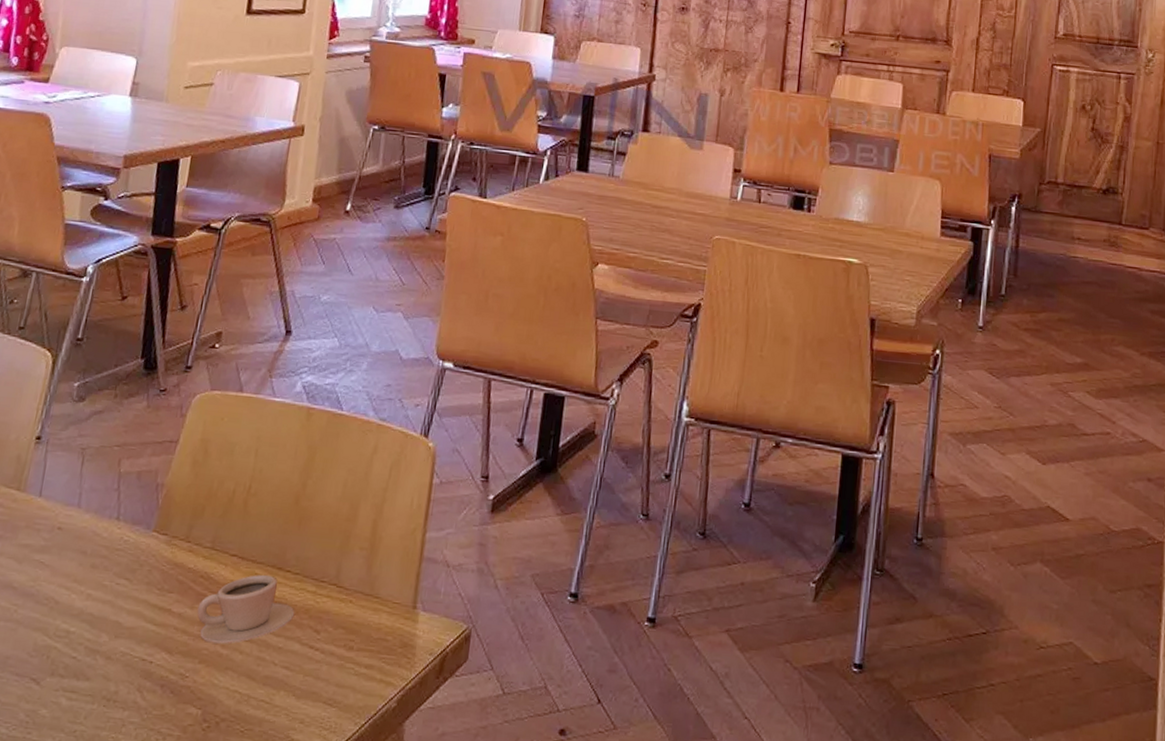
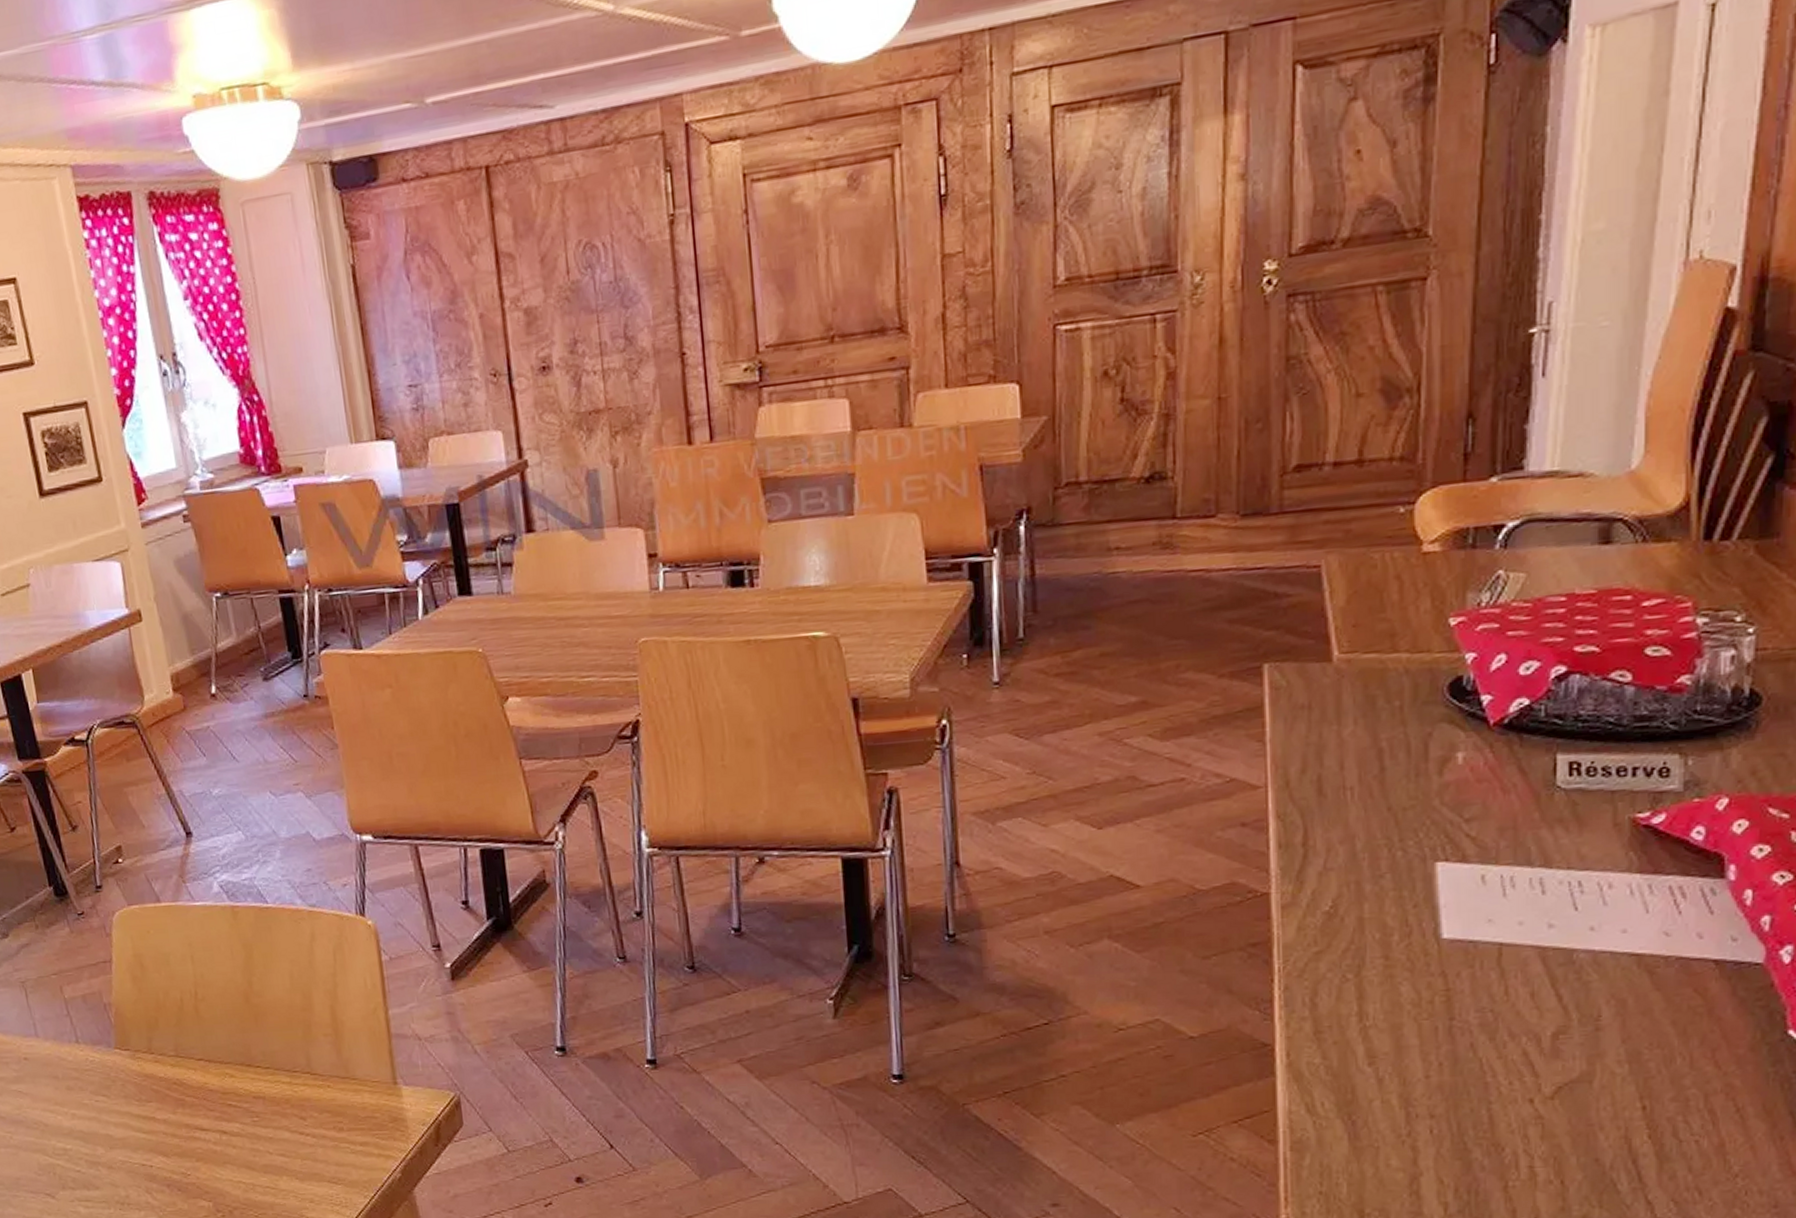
cup: present [197,574,295,644] -> none [179,1072,276,1142]

